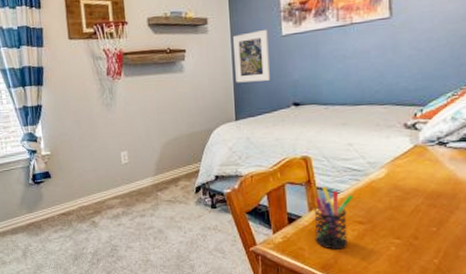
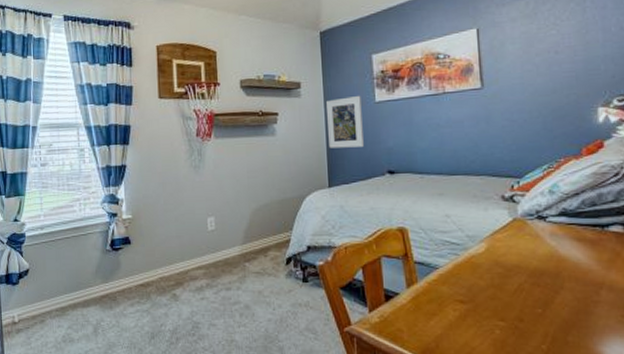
pen holder: present [314,186,354,250] -> none [412,261,454,332]

